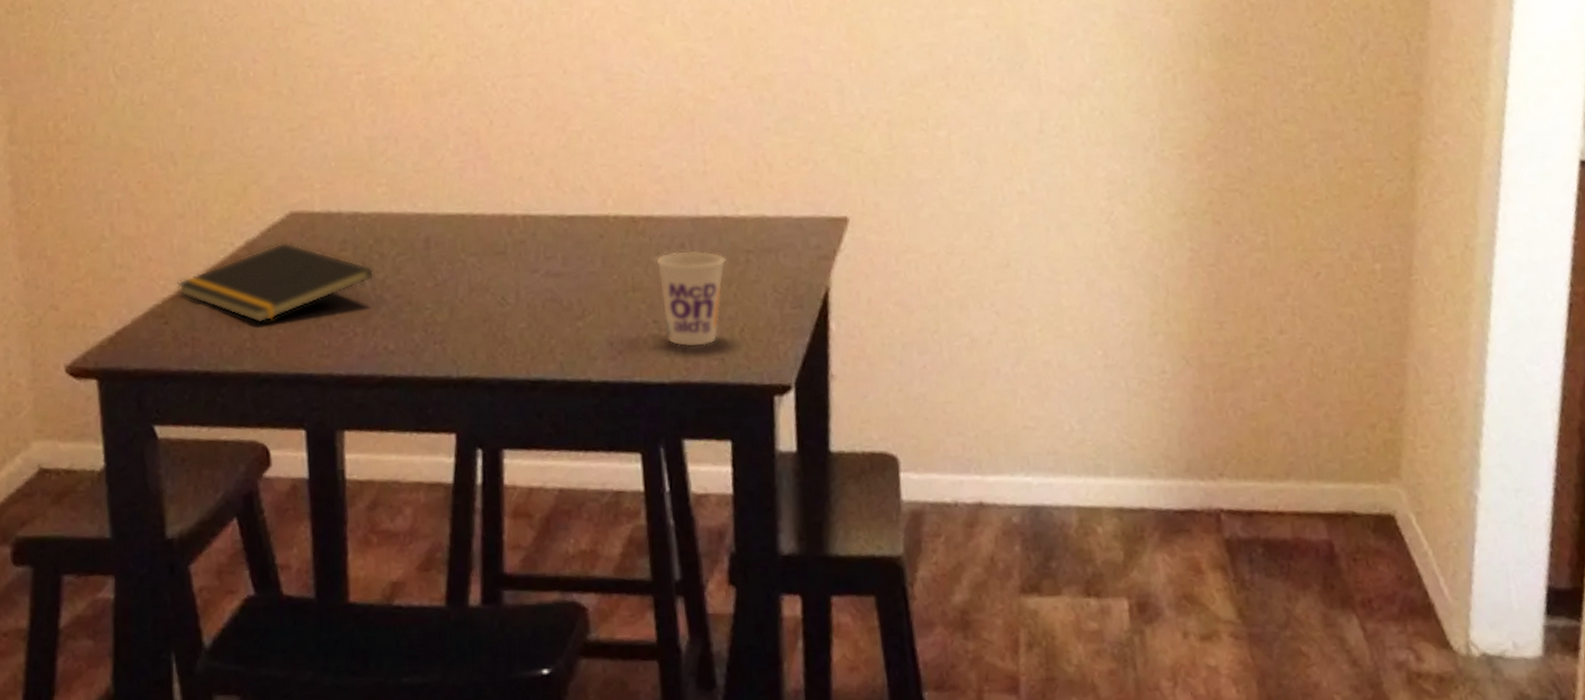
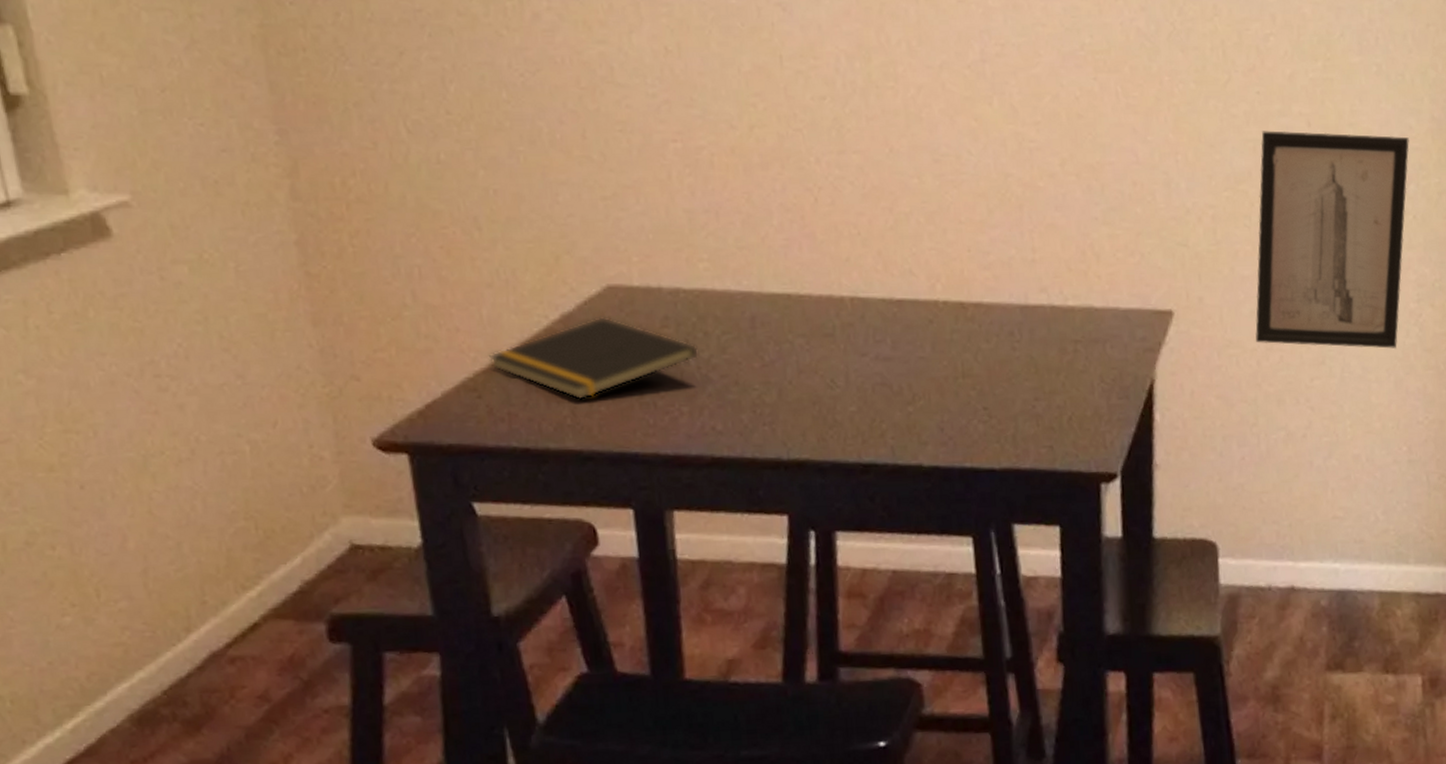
cup: present [656,251,727,347] -> none [985,339,1055,434]
wall art: none [935,32,1094,249] -> present [1255,130,1410,349]

